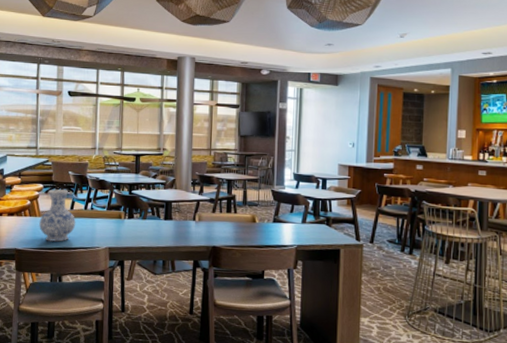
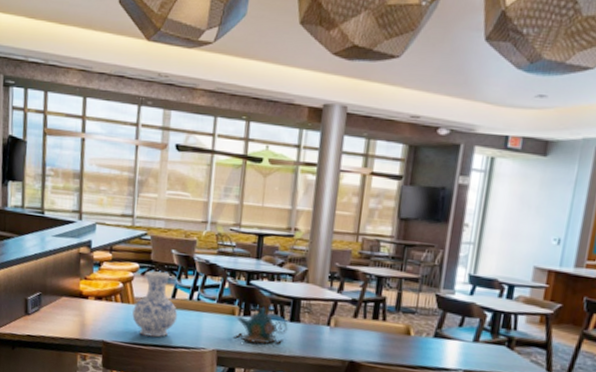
teapot: none [121,211,163,241] -> present [234,307,288,346]

